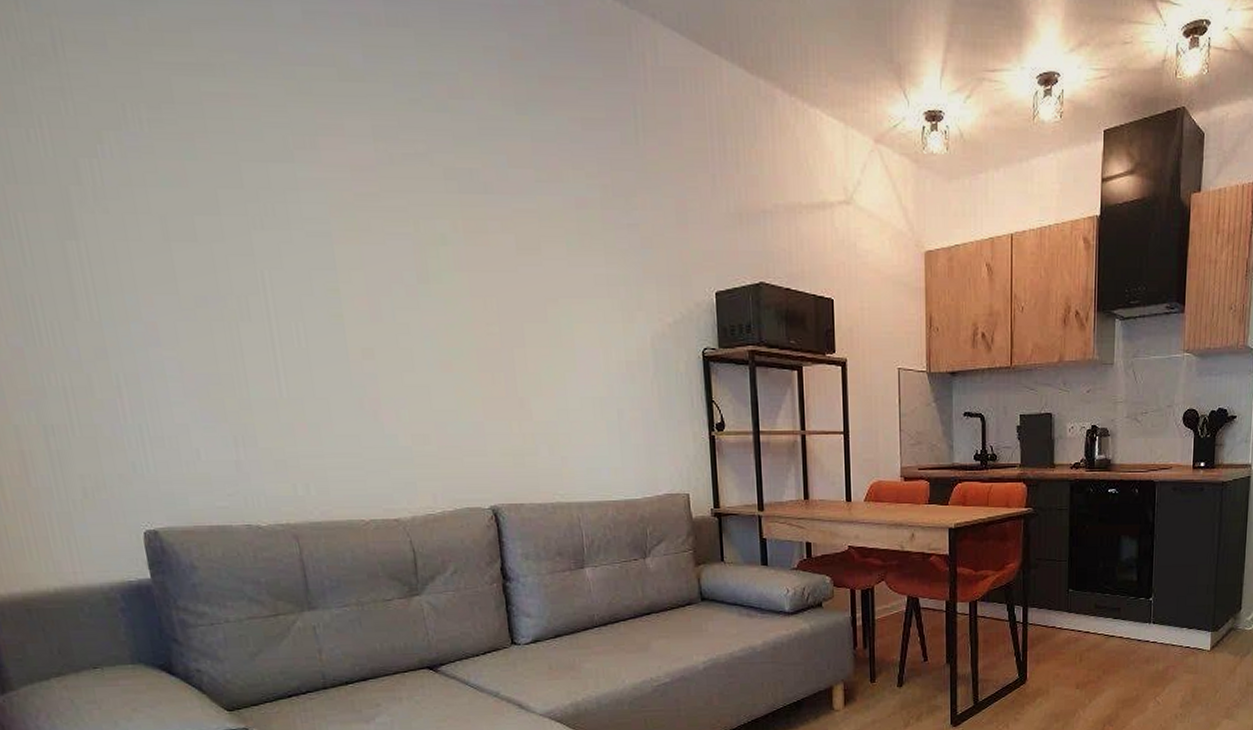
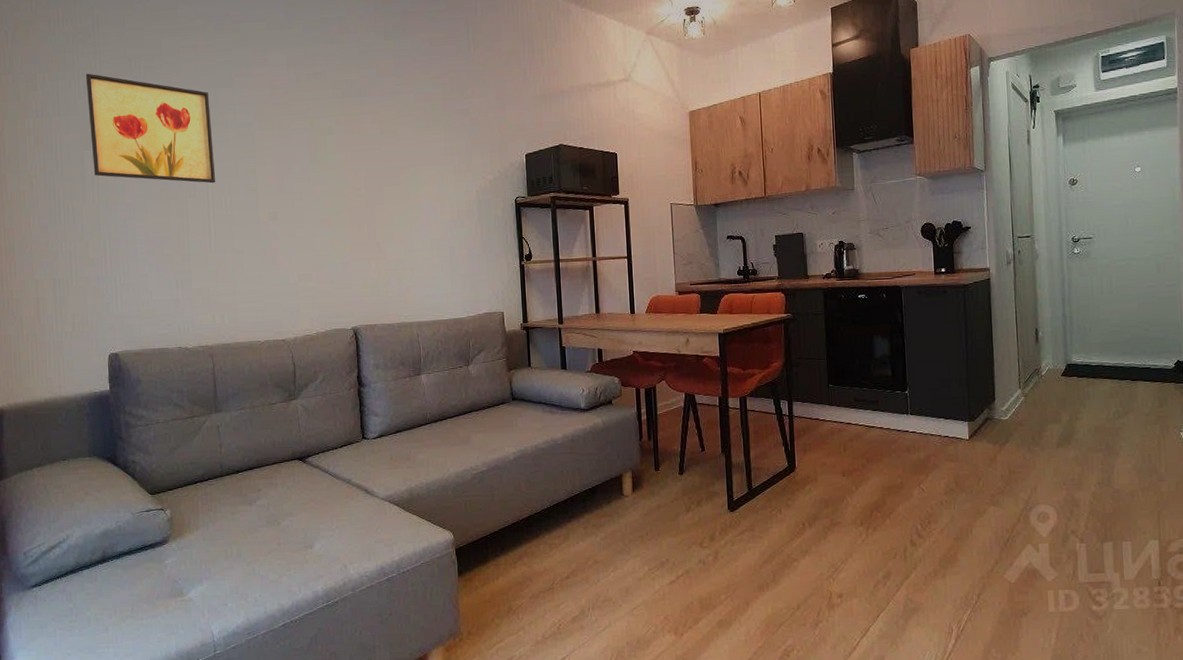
wall art: none [51,120,280,303] -> present [85,73,216,184]

